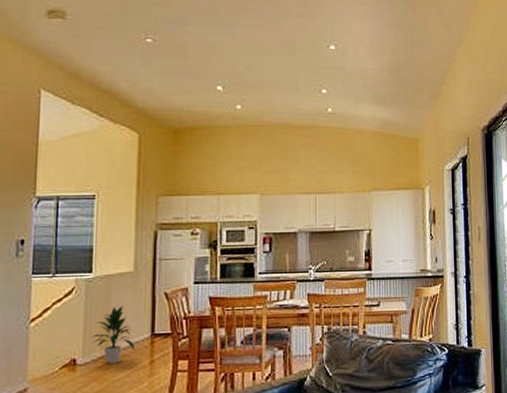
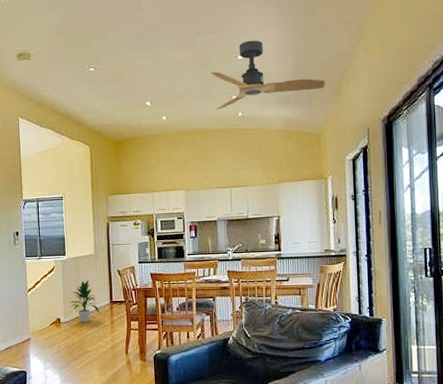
ceiling fan: none [298,30,424,103] -> present [211,40,325,110]

